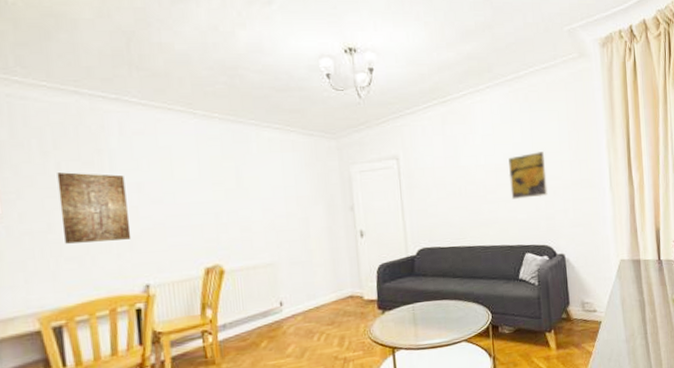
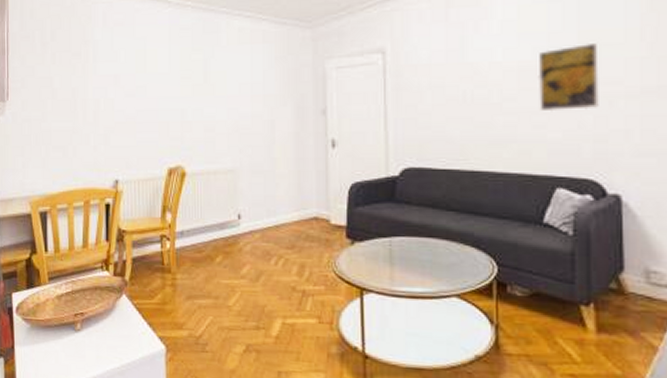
wall art: present [57,172,132,244] -> none [52,63,106,133]

